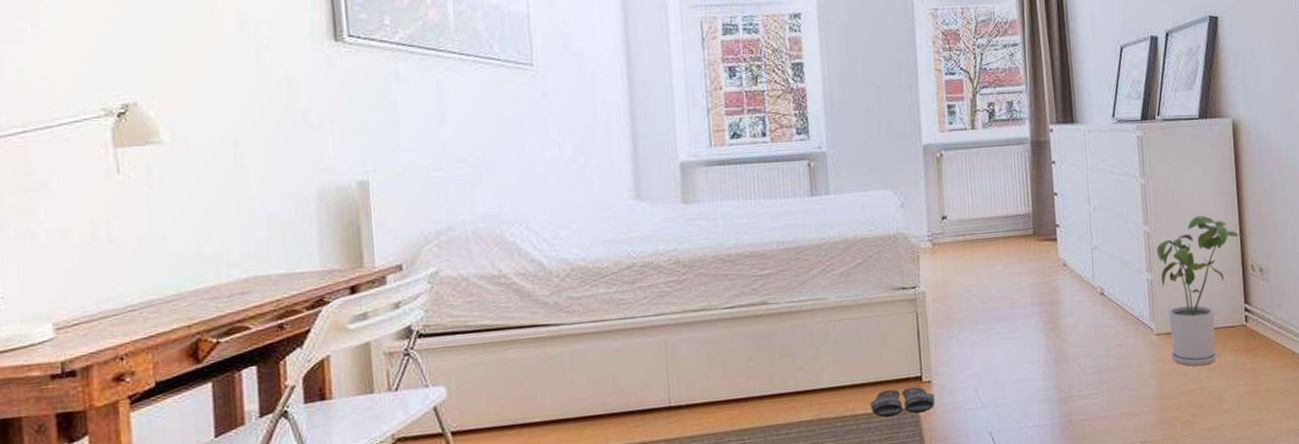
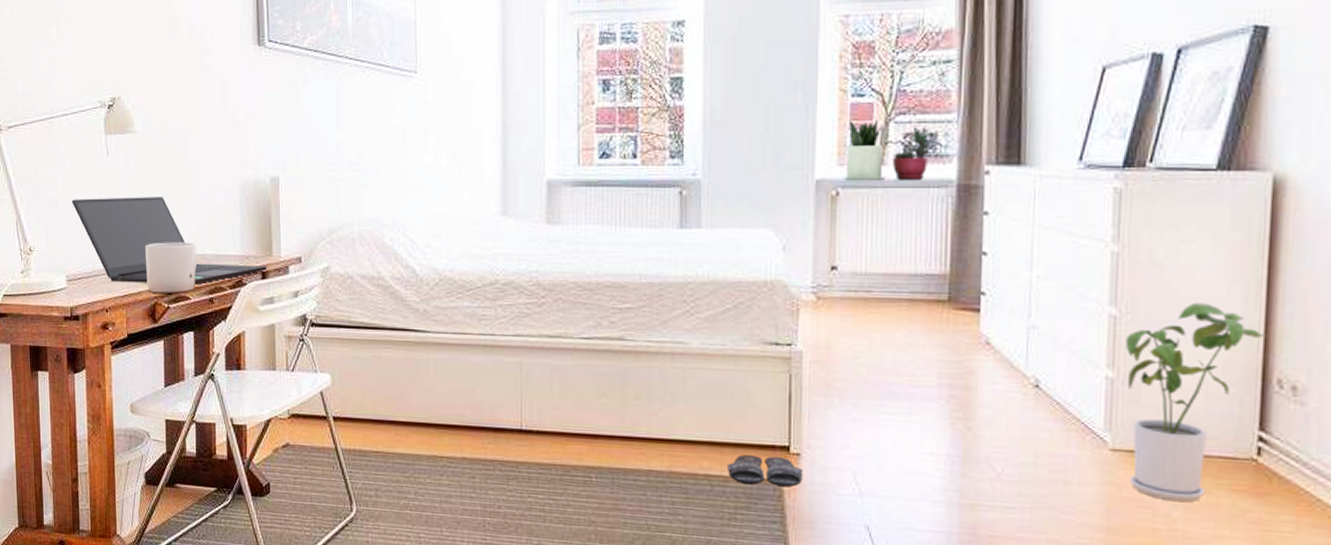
laptop: none [61,215,358,323] -> present [72,197,267,285]
mug: none [179,263,258,330] -> present [144,242,197,295]
planter: none [945,92,978,145] -> present [843,119,886,182]
succulent plant: none [981,97,1014,142] -> present [892,127,939,182]

